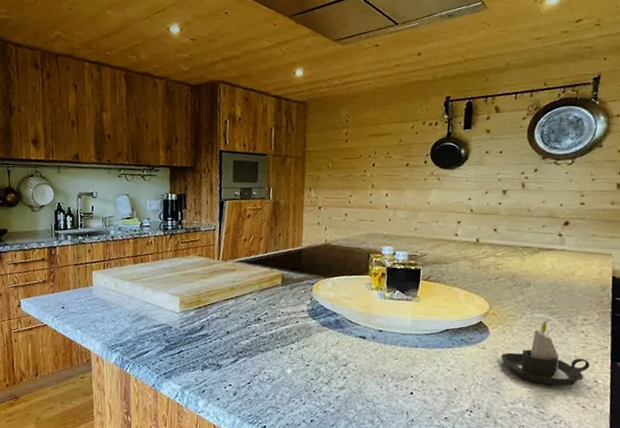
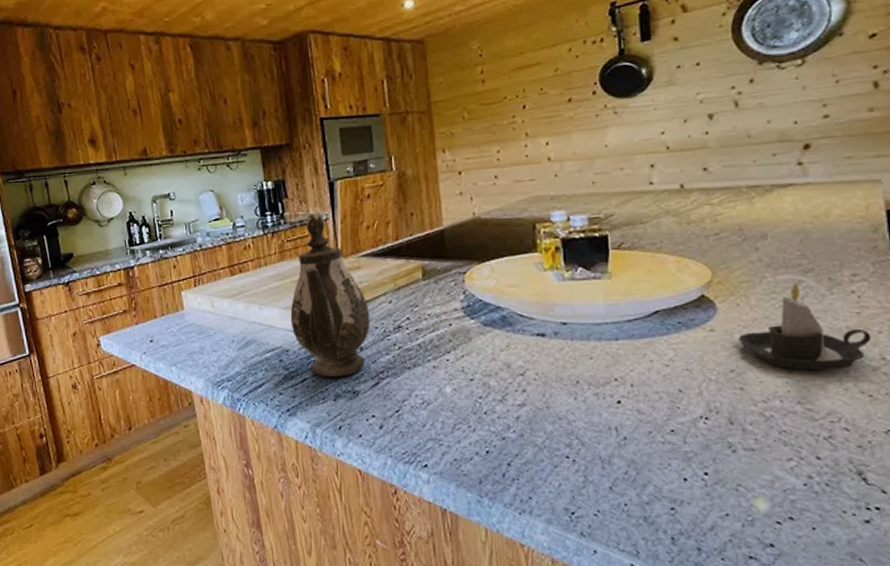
teapot: none [176,223,238,352] -> present [290,213,371,377]

